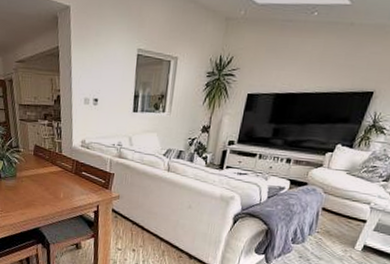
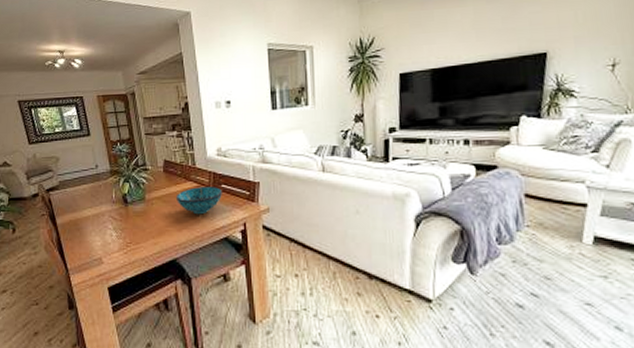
decorative bowl: none [42,171,82,195] -> present [175,186,222,215]

